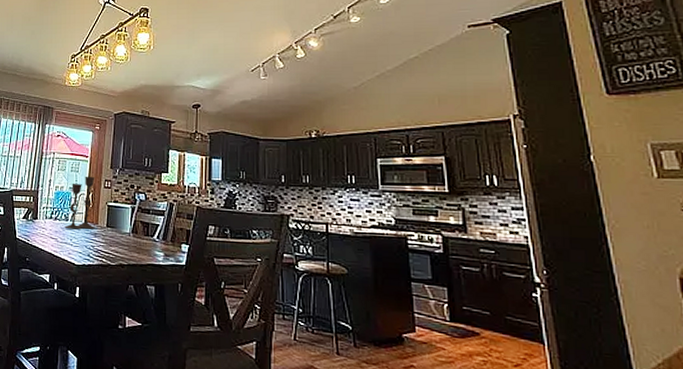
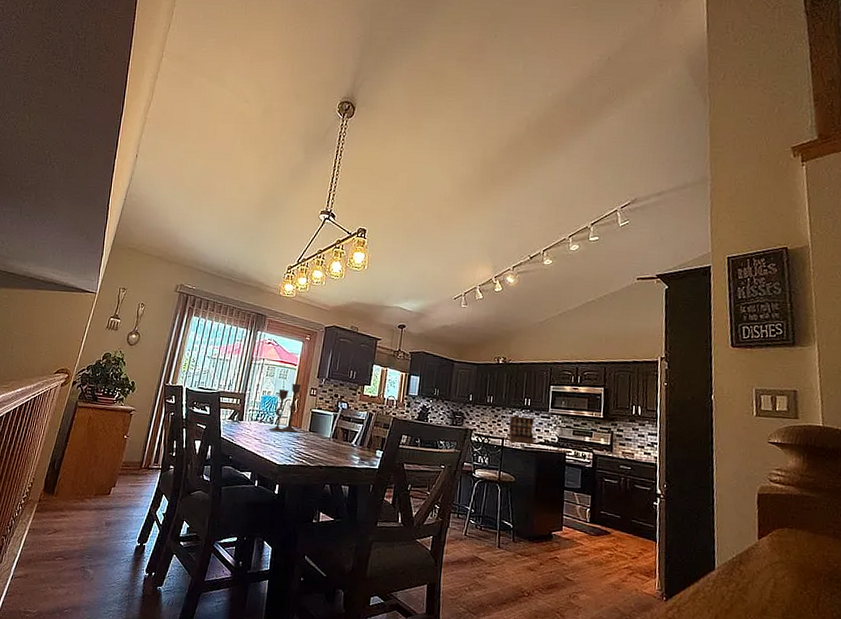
spice rack: none [332,196,365,230] -> present [508,415,535,445]

